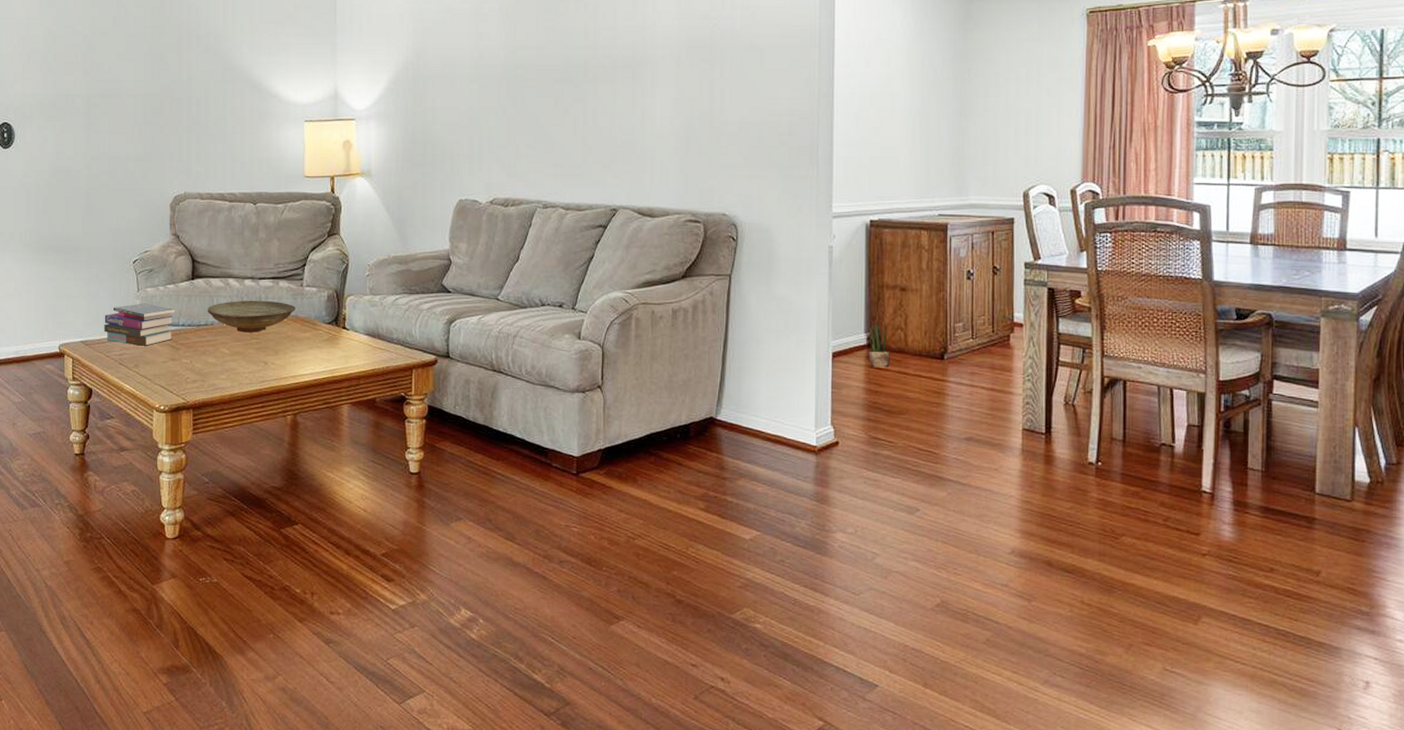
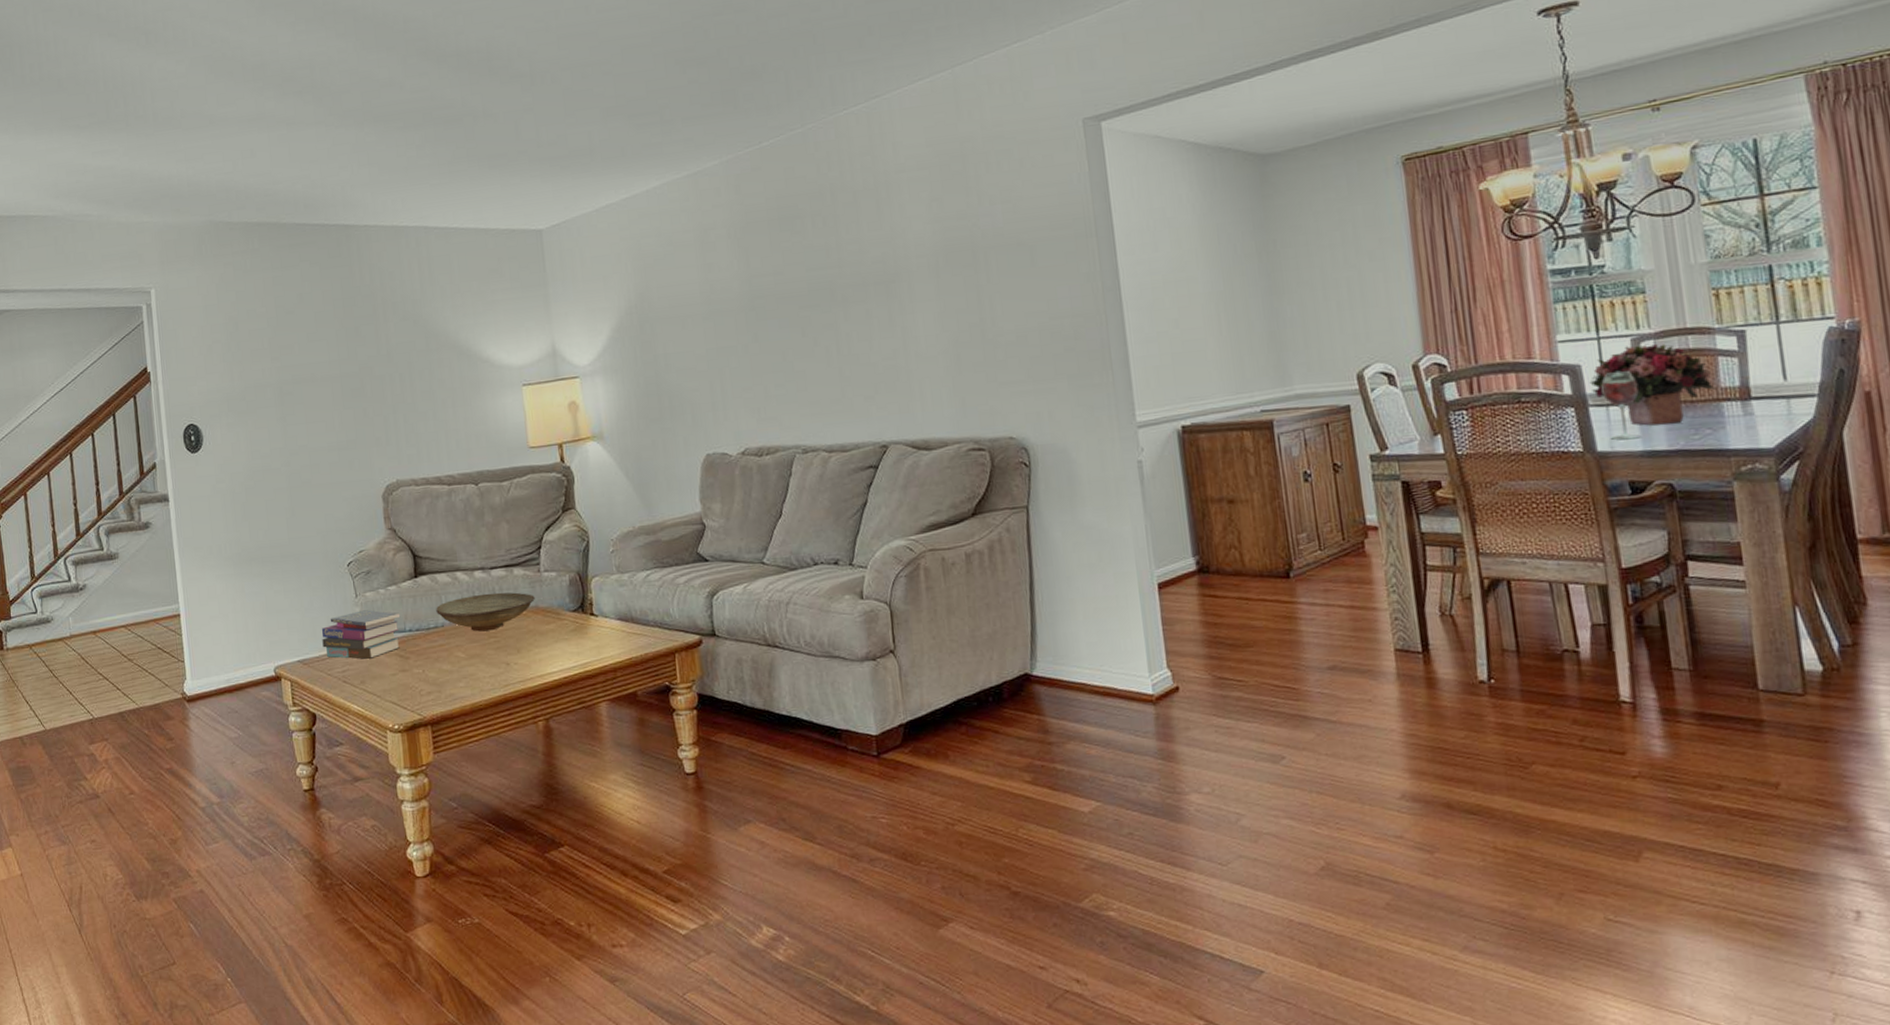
potted plant: present [868,322,890,368] -> none [1197,542,1227,596]
bouquet: none [1216,194,1318,264] -> present [1589,344,1716,426]
wineglass: none [1225,214,1255,273] -> present [1601,370,1641,441]

